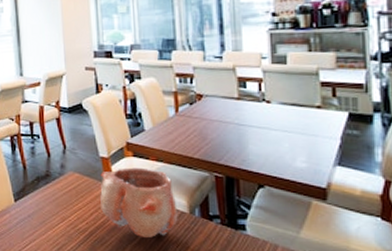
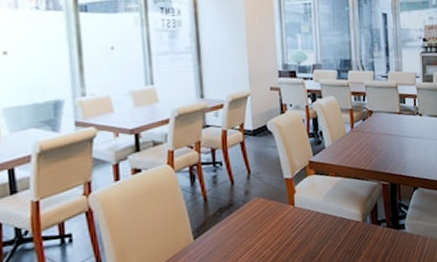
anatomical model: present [100,167,178,239] -> none [284,184,353,253]

